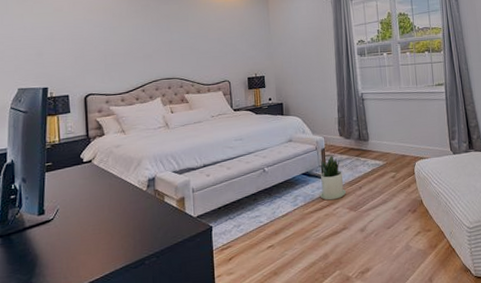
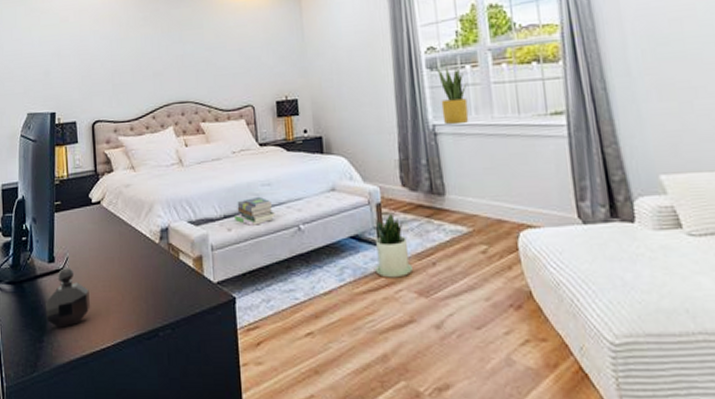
perfume bottle: none [35,217,81,270] -> present [46,268,91,328]
books: none [212,148,245,172] -> present [235,196,275,227]
planter: none [365,54,385,93] -> present [438,66,469,125]

